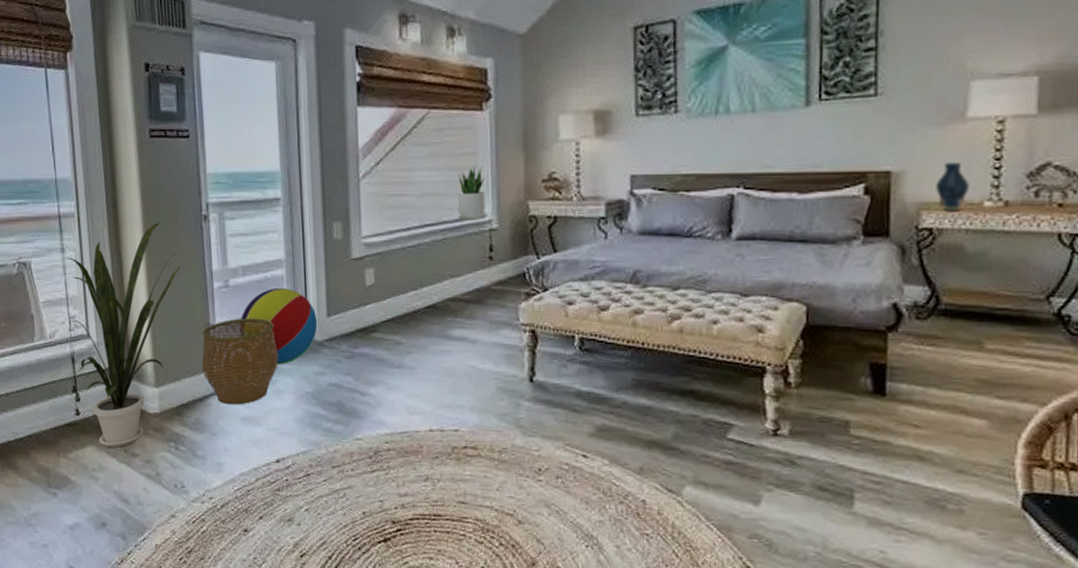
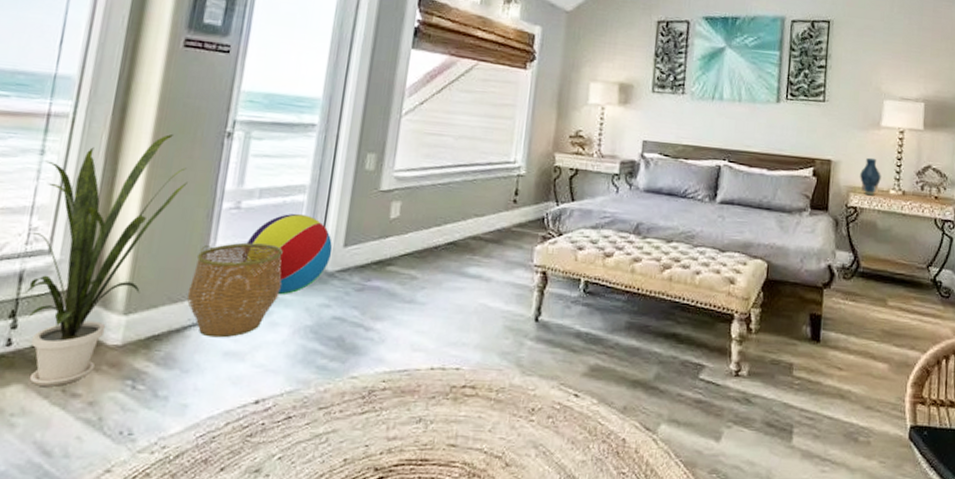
planter: present [457,166,485,220] -> none [490,116,520,166]

